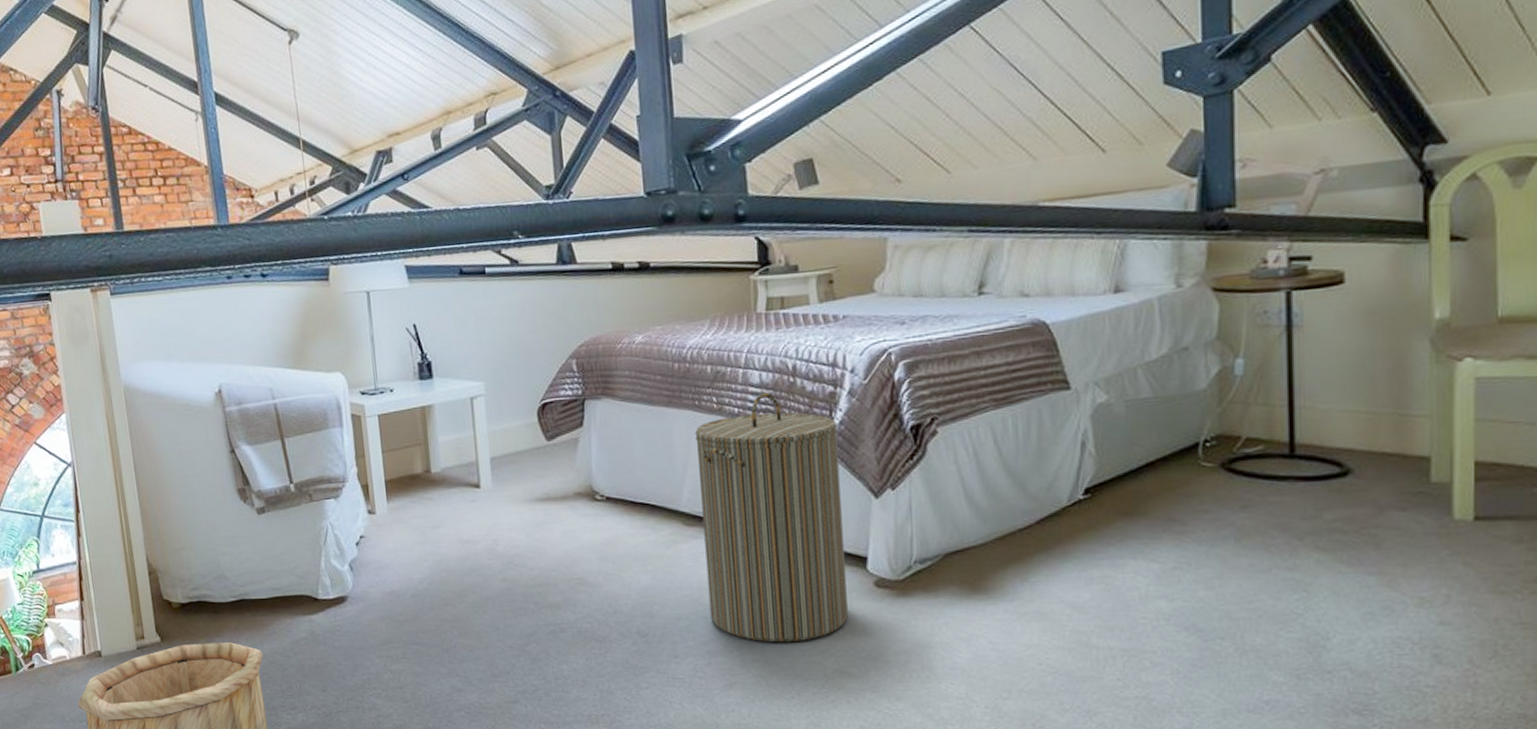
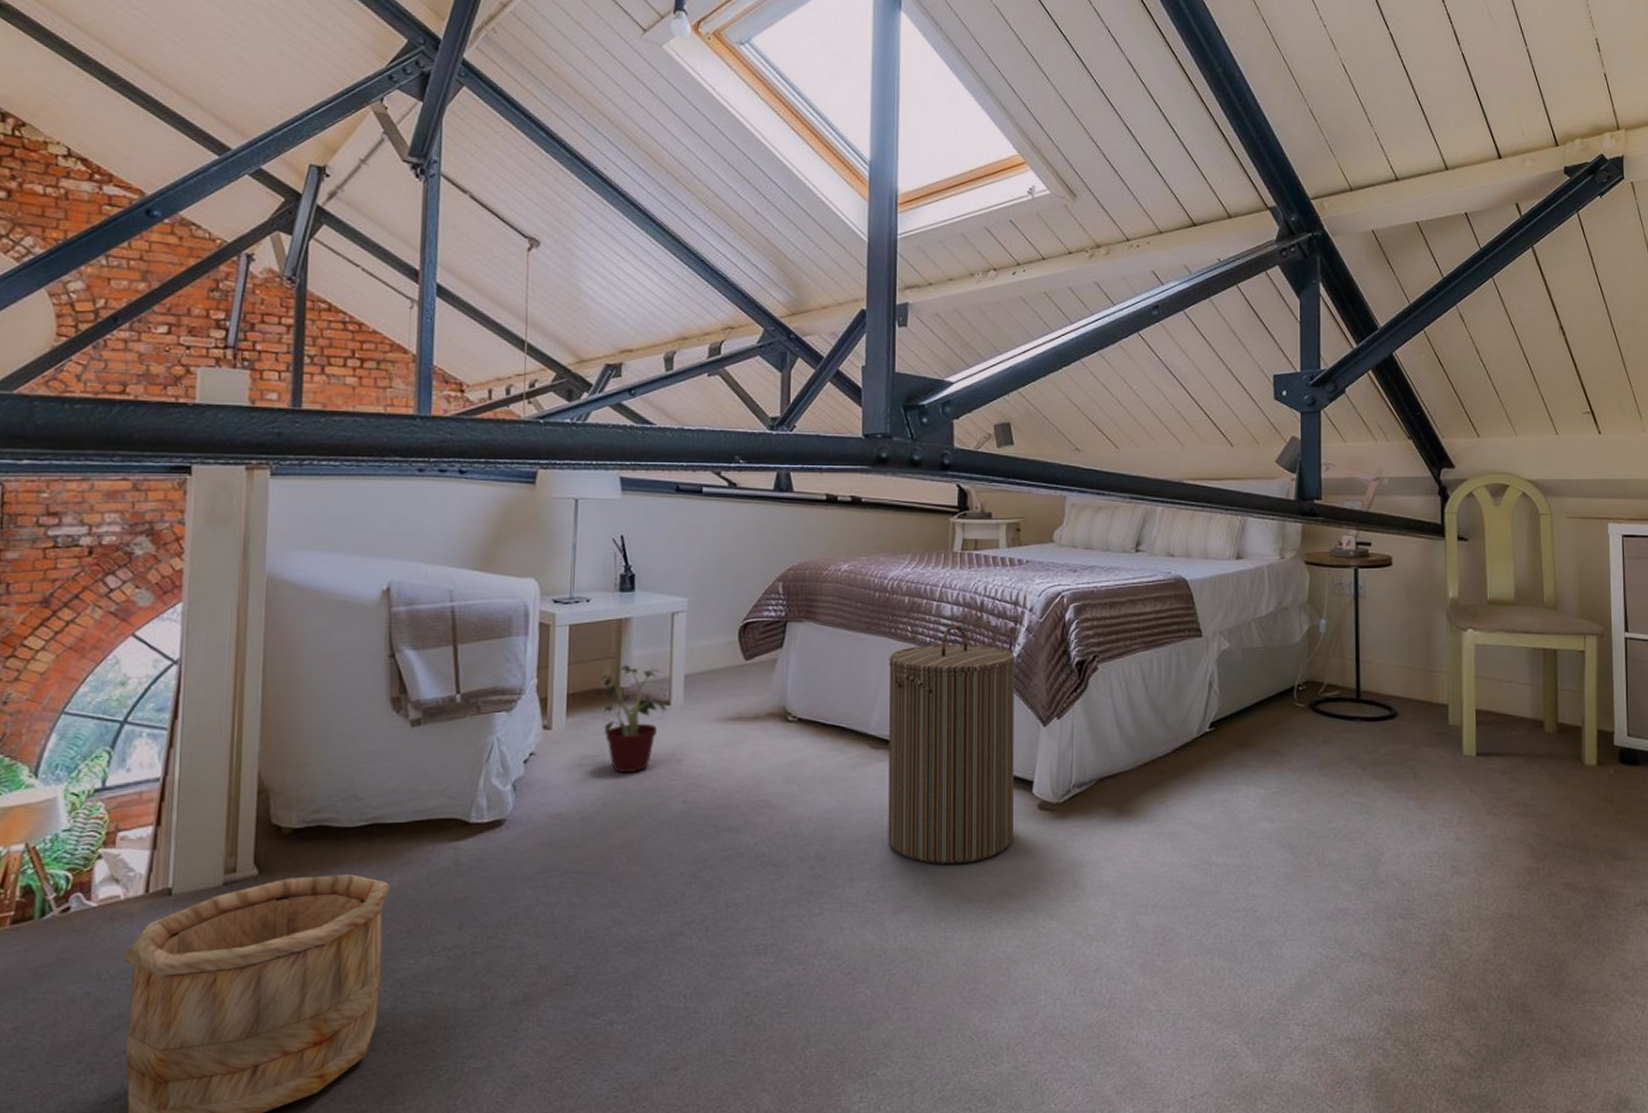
potted plant: none [413,450,478,554] -> present [601,665,667,774]

